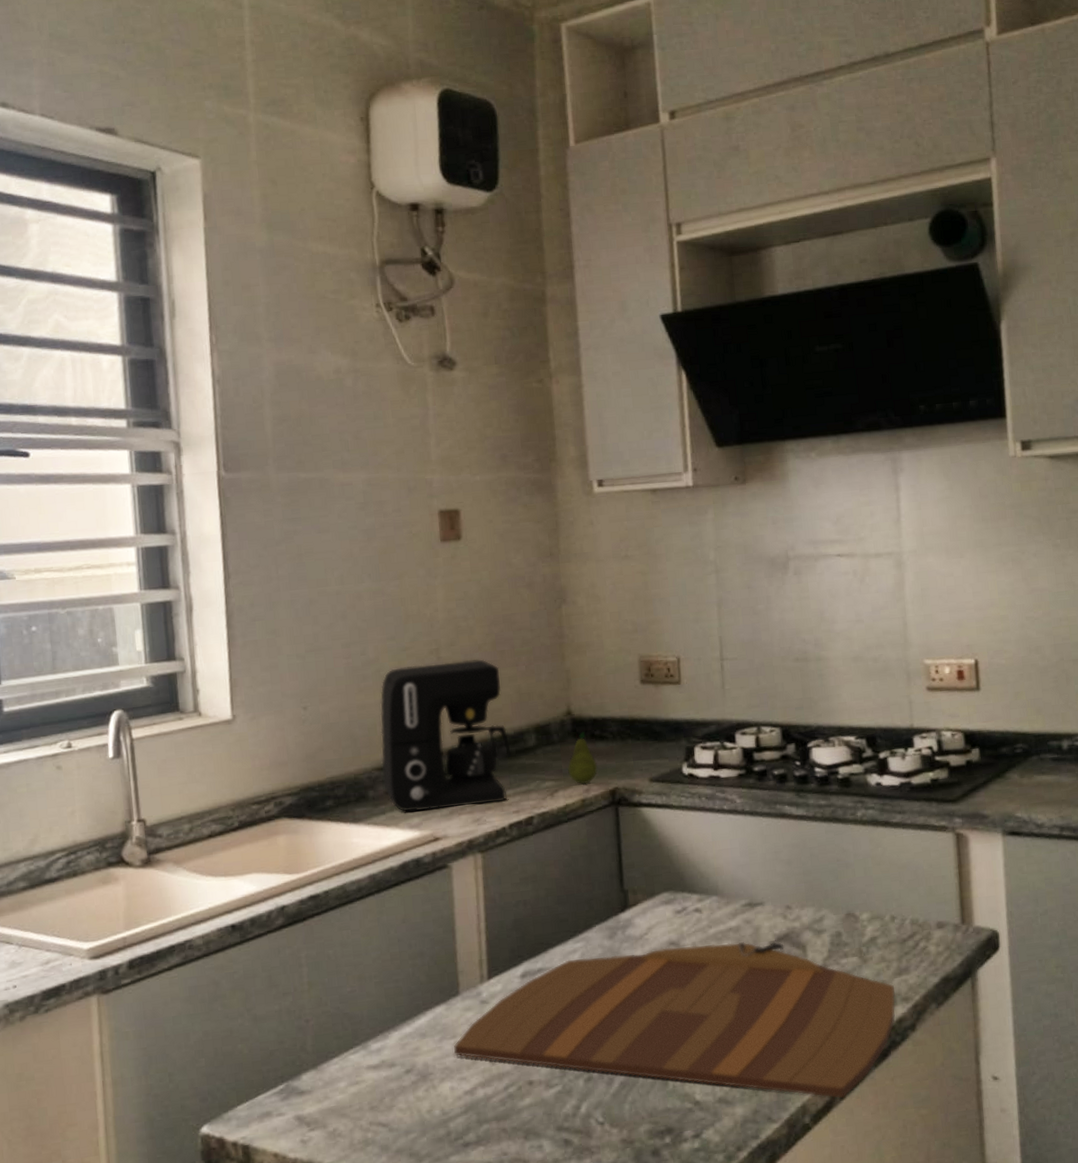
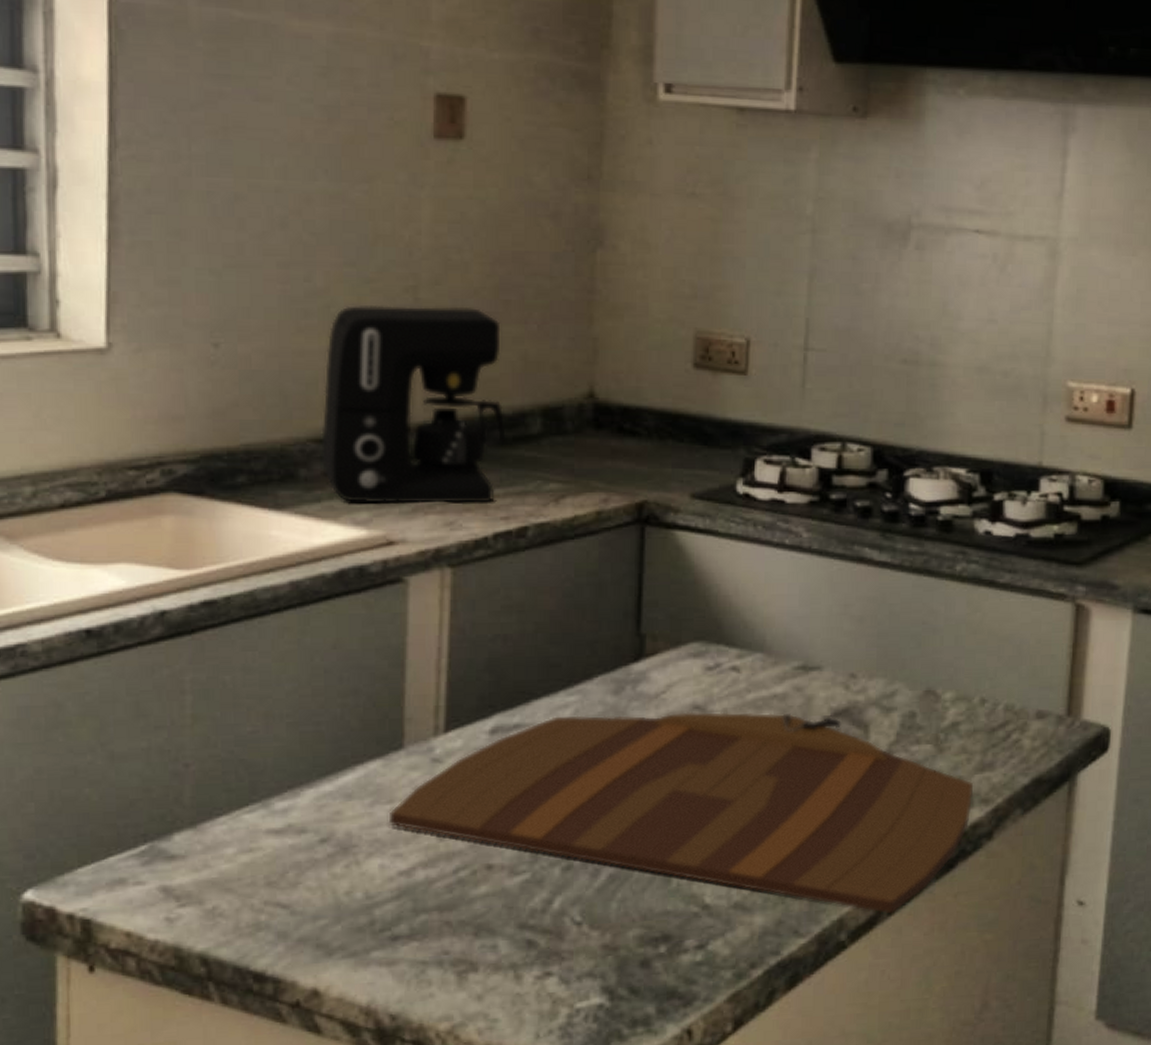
fruit: present [568,731,597,784] -> none [582,421,622,491]

